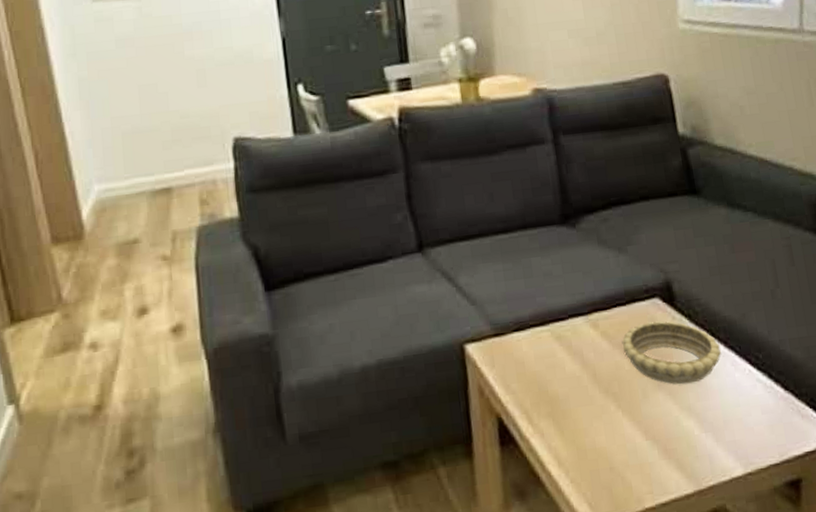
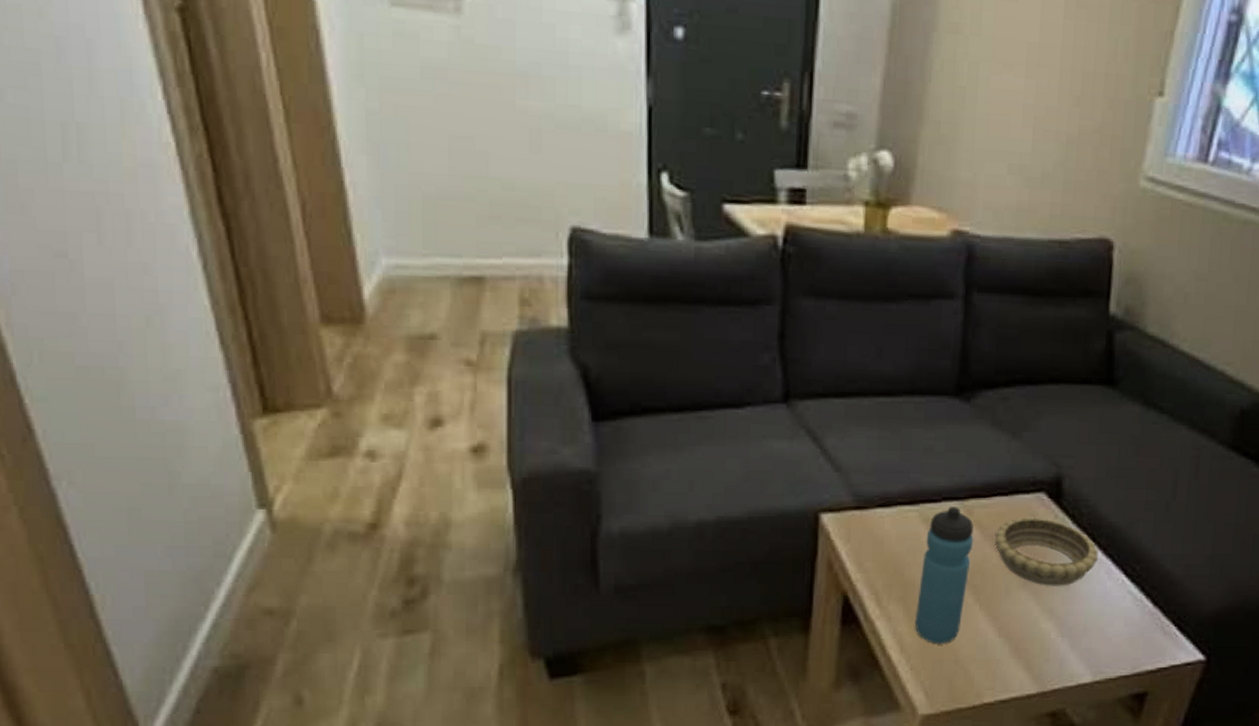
water bottle: none [561,322,609,454] -> present [914,507,974,644]

